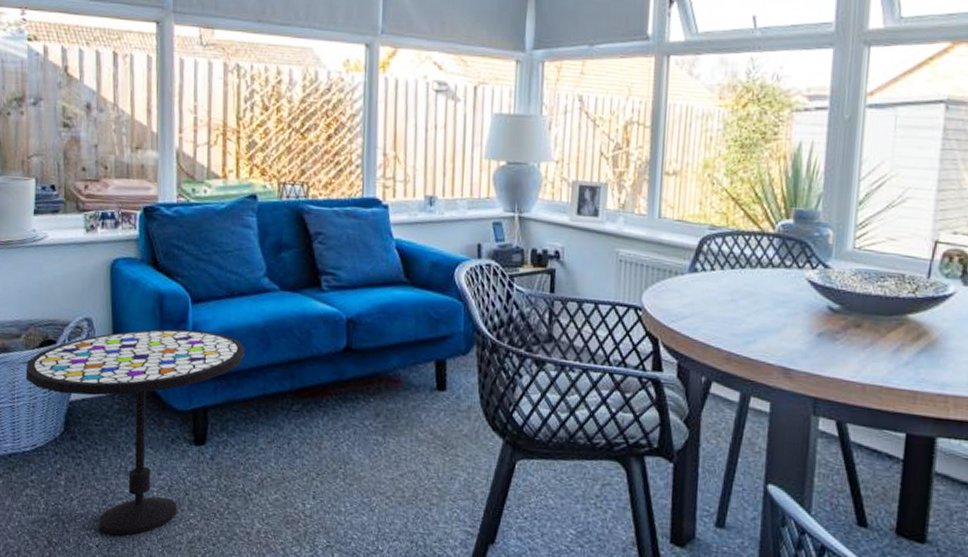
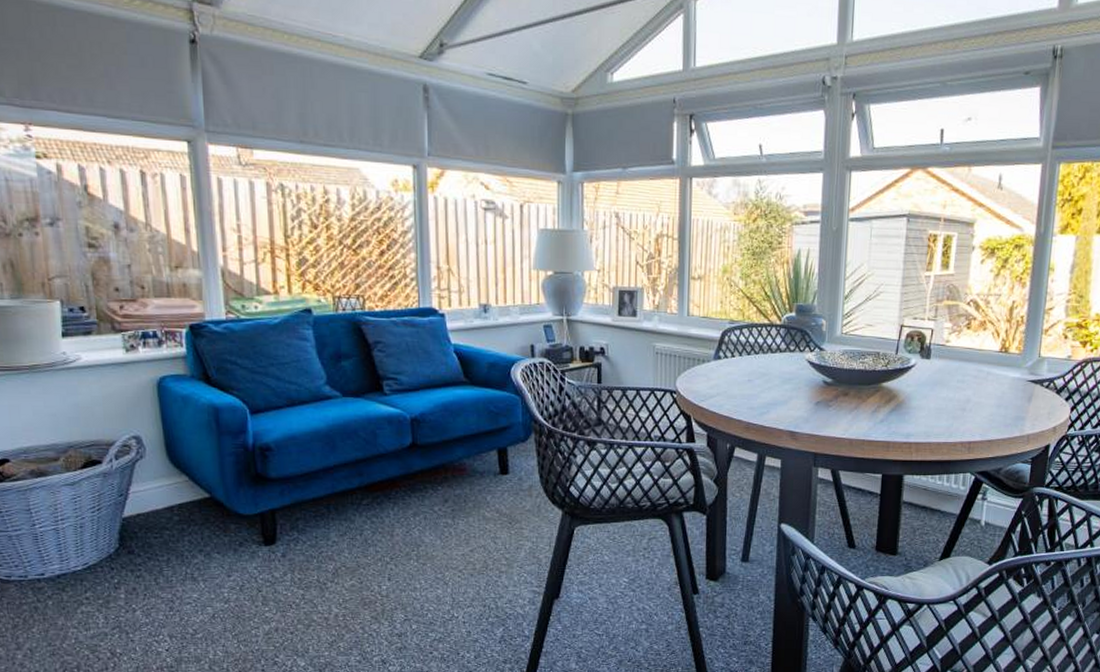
side table: present [25,329,244,535] -> none [68,439,310,637]

